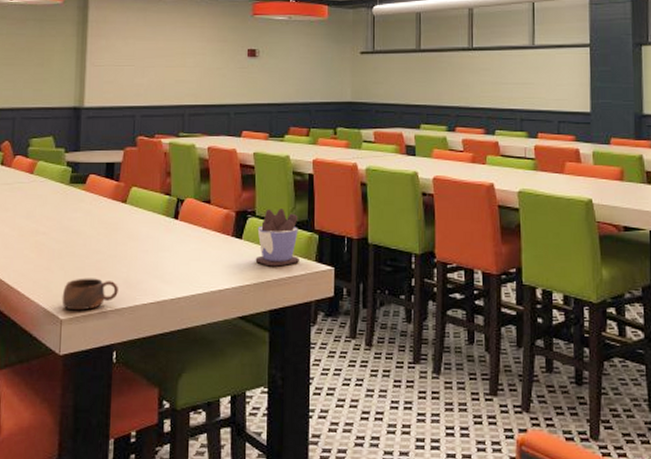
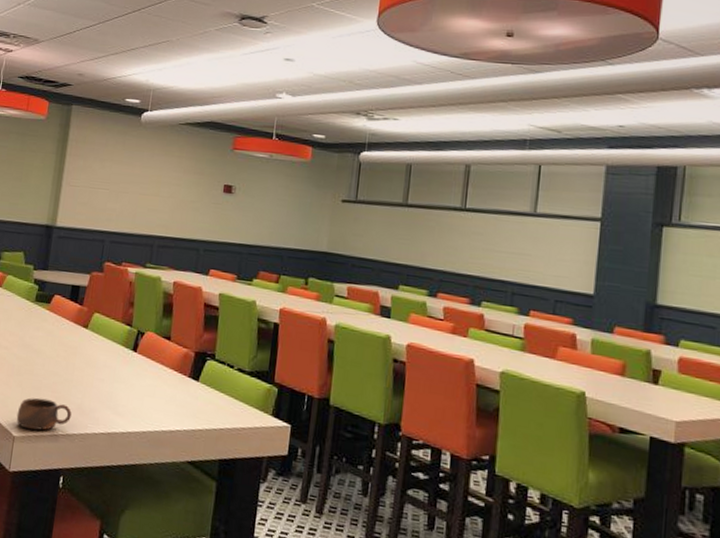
cup: present [255,208,299,267] -> none [210,353,258,416]

